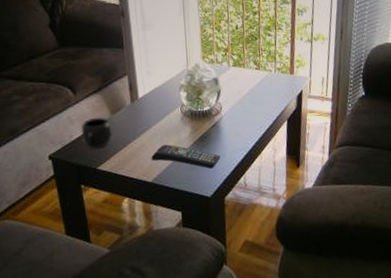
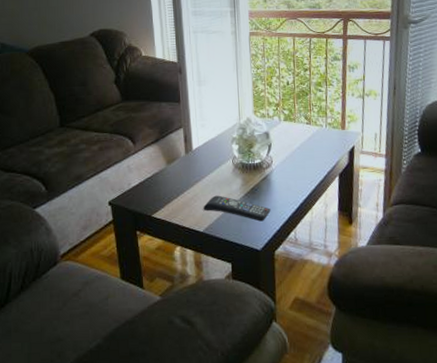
mug: present [81,117,112,149] -> none [138,166,167,197]

